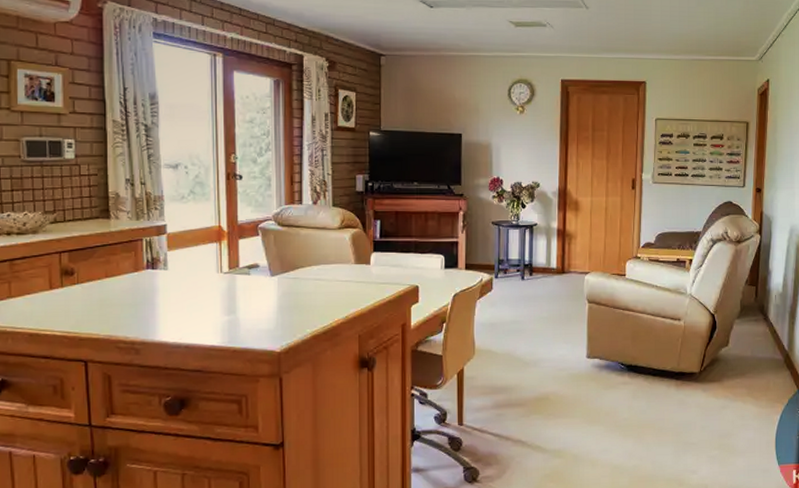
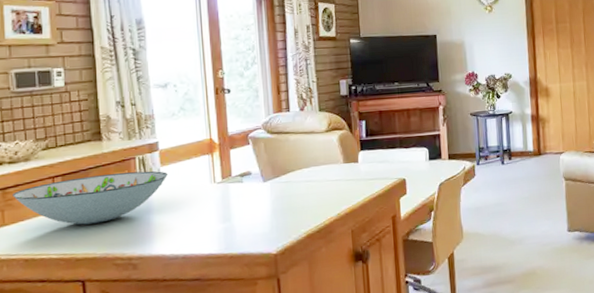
decorative bowl: none [20,254,174,304] -> present [12,170,168,225]

